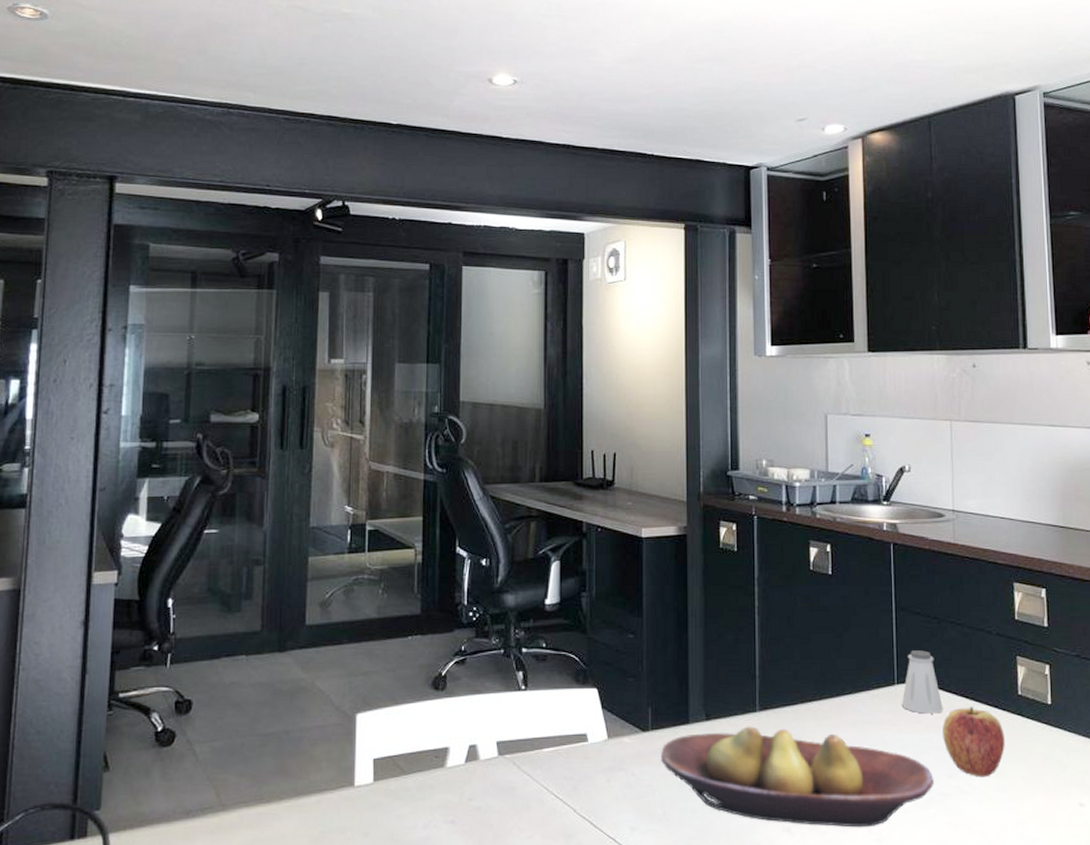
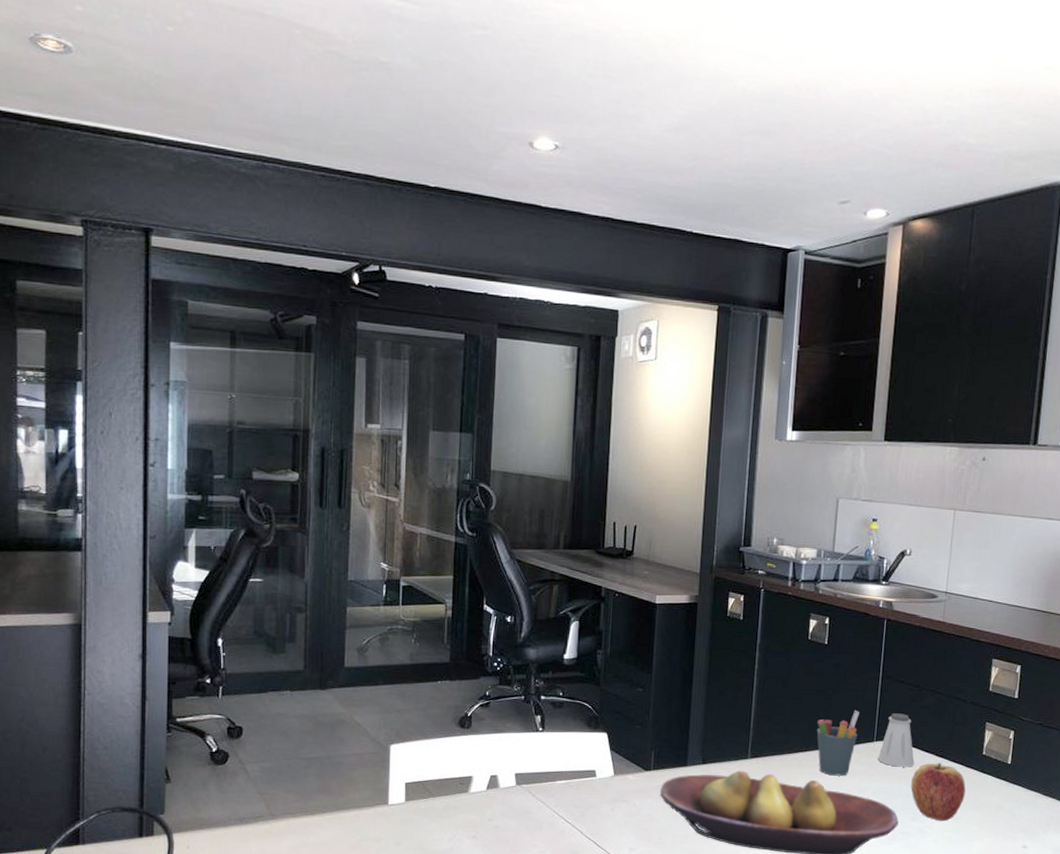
pen holder: none [830,648,876,728] -> present [816,709,859,776]

